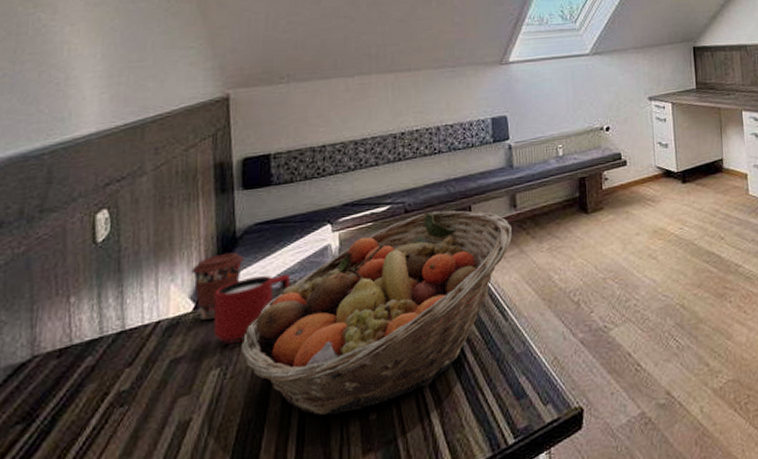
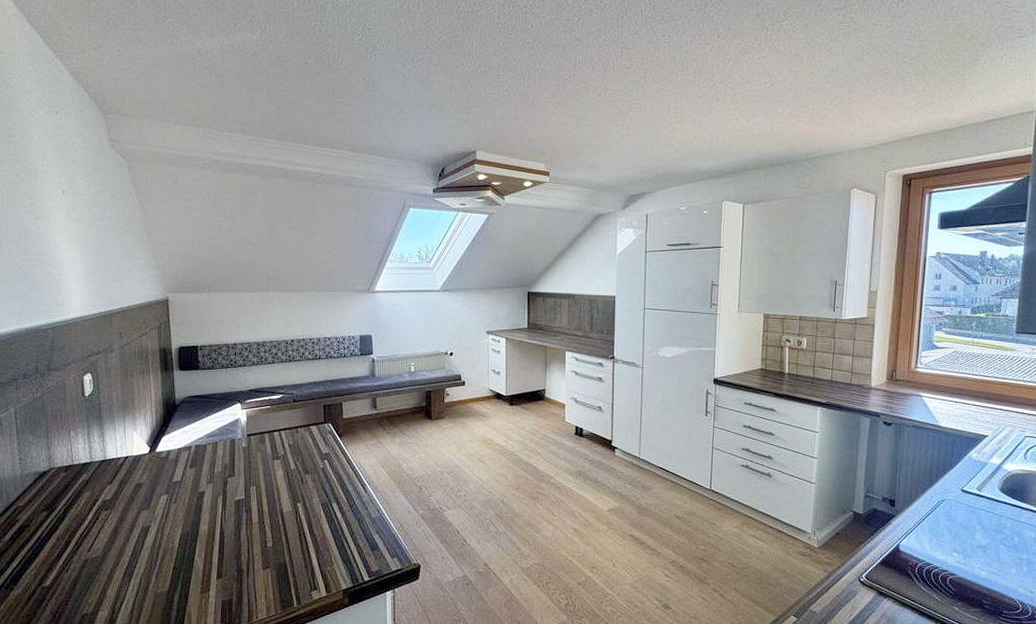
coffee cup: present [191,252,244,321] -> none [147,415,181,461]
mug: present [213,273,290,344] -> none [162,434,213,479]
fruit basket: present [240,210,512,416] -> none [180,403,372,539]

